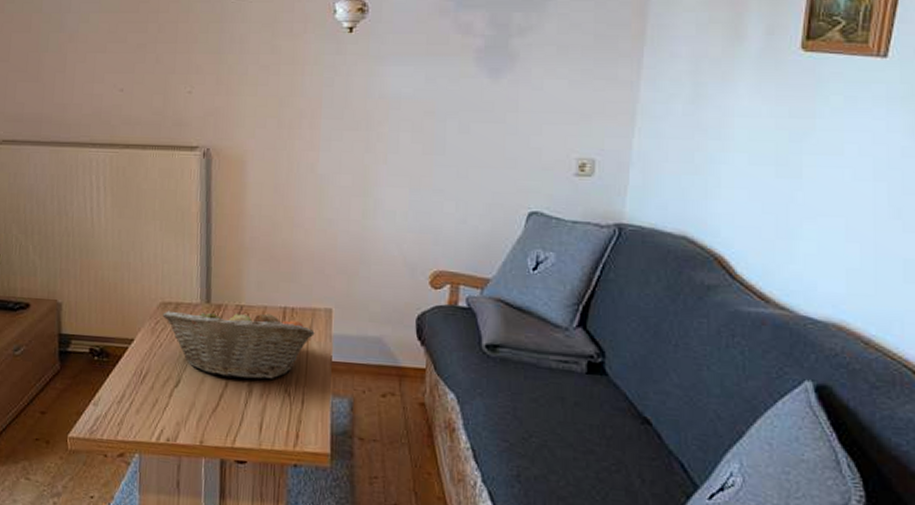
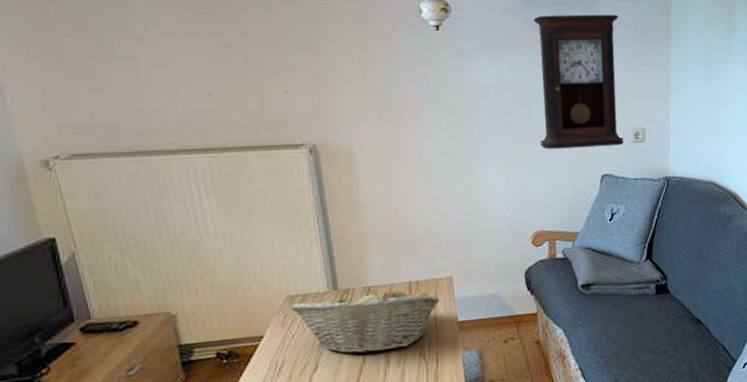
pendulum clock: none [454,17,574,178] -> present [533,14,625,150]

